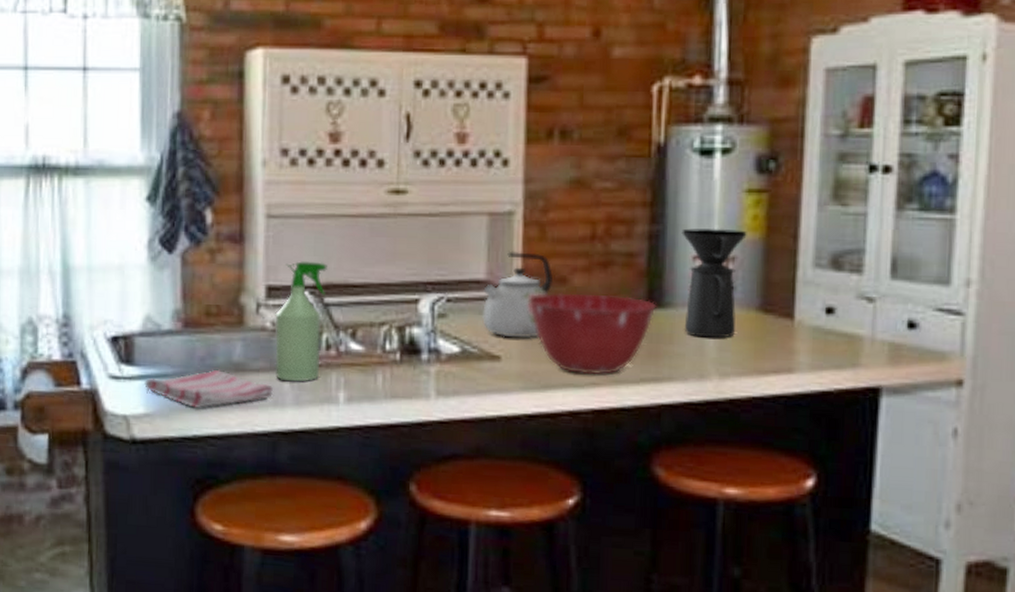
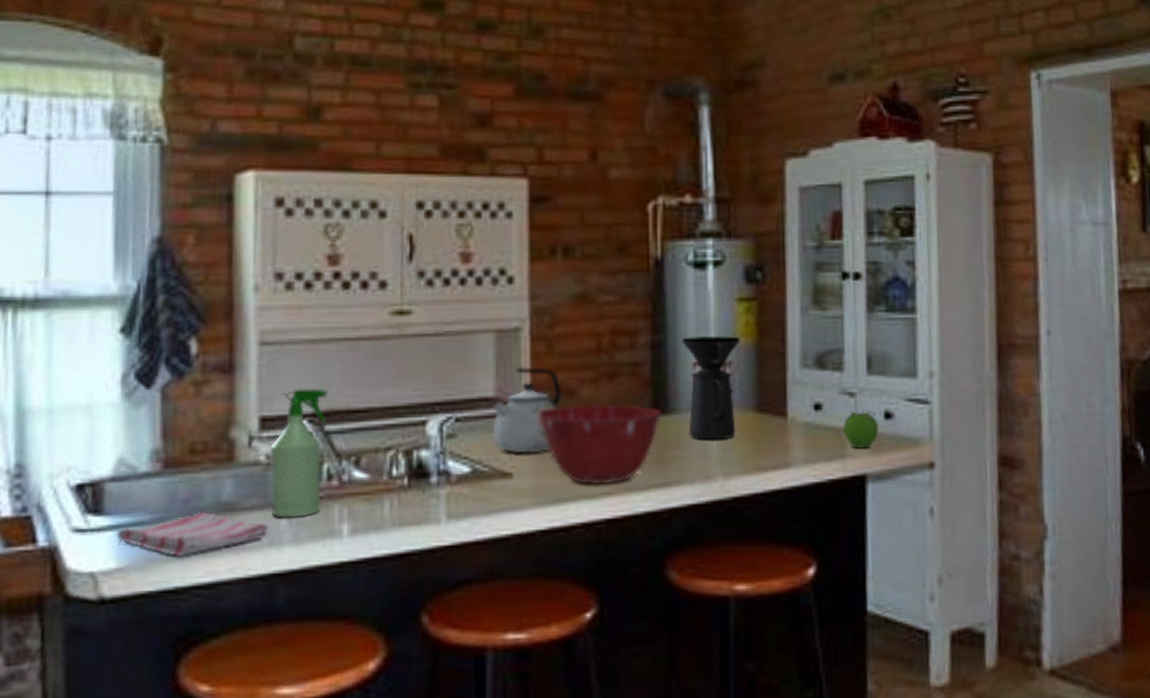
fruit: none [858,315,900,359] -> present [843,408,879,449]

